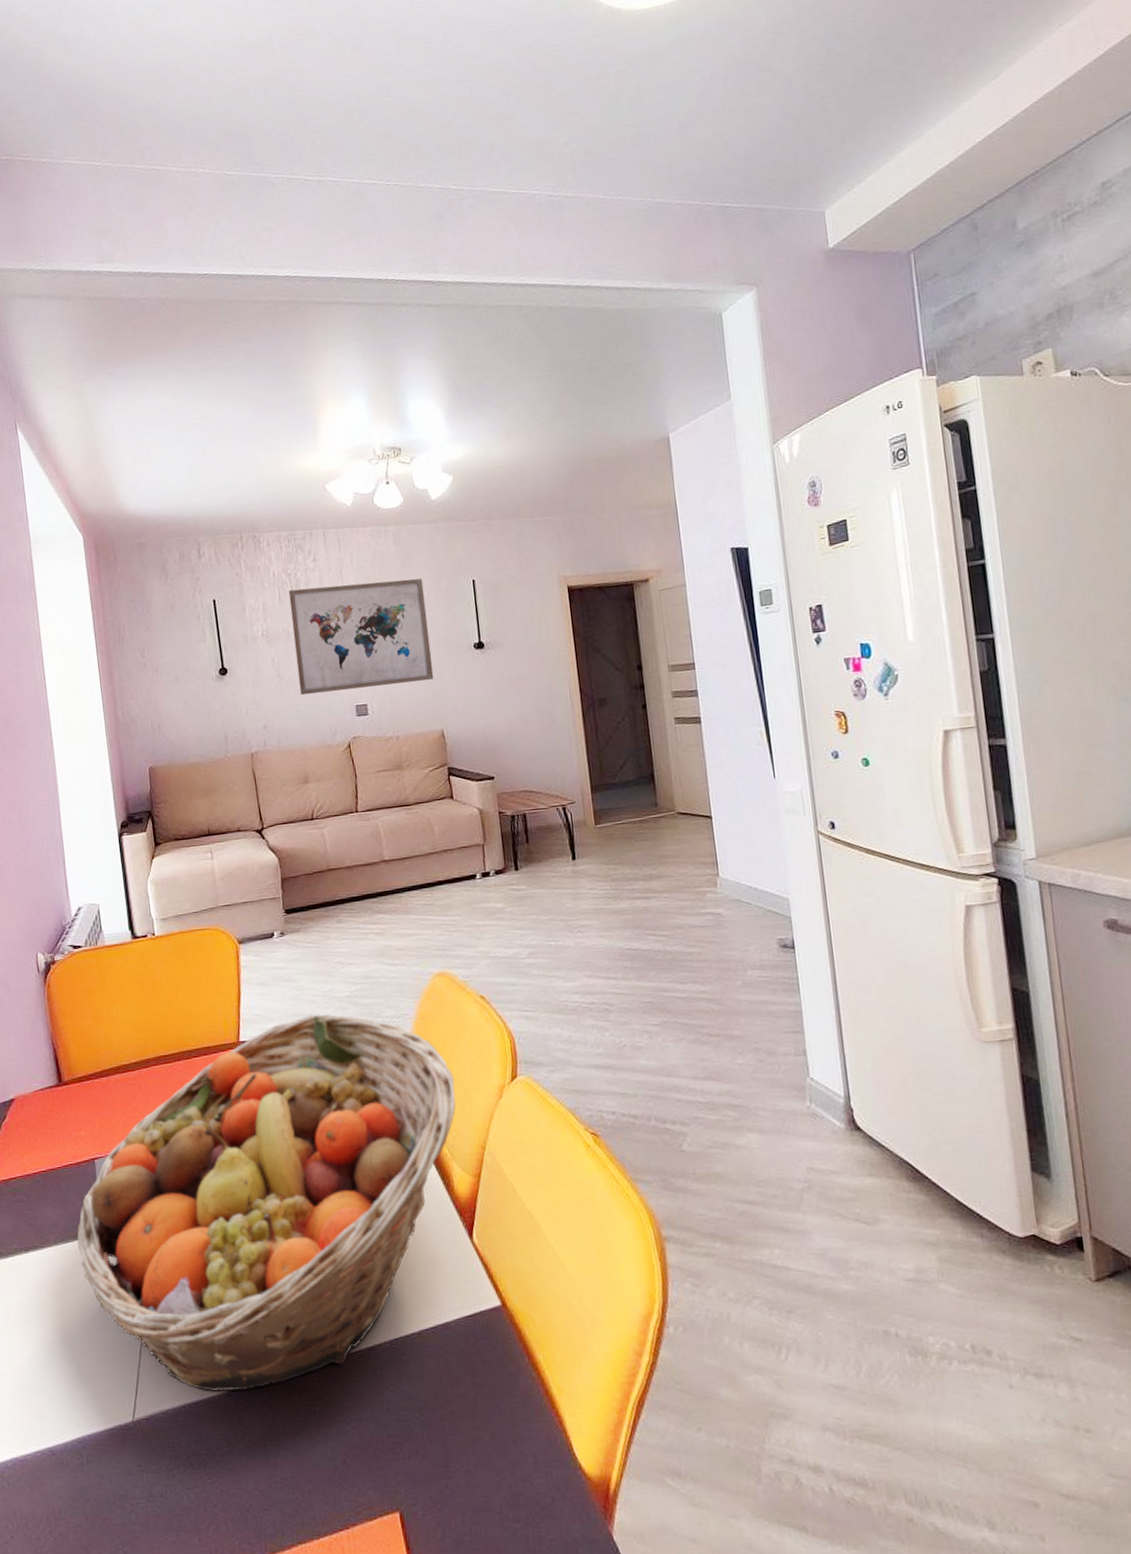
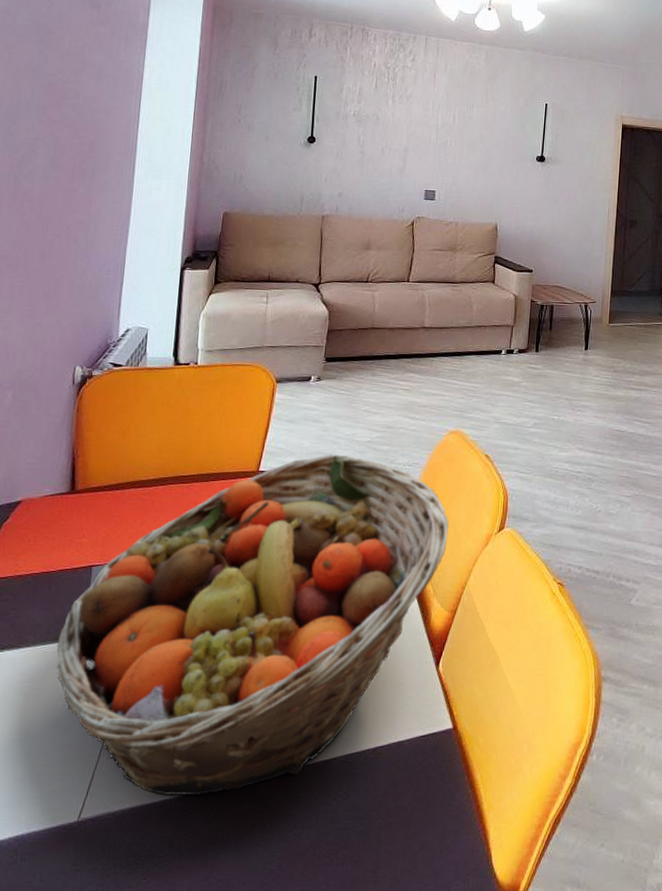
wall art: present [288,578,434,696] -> none [378,81,504,181]

